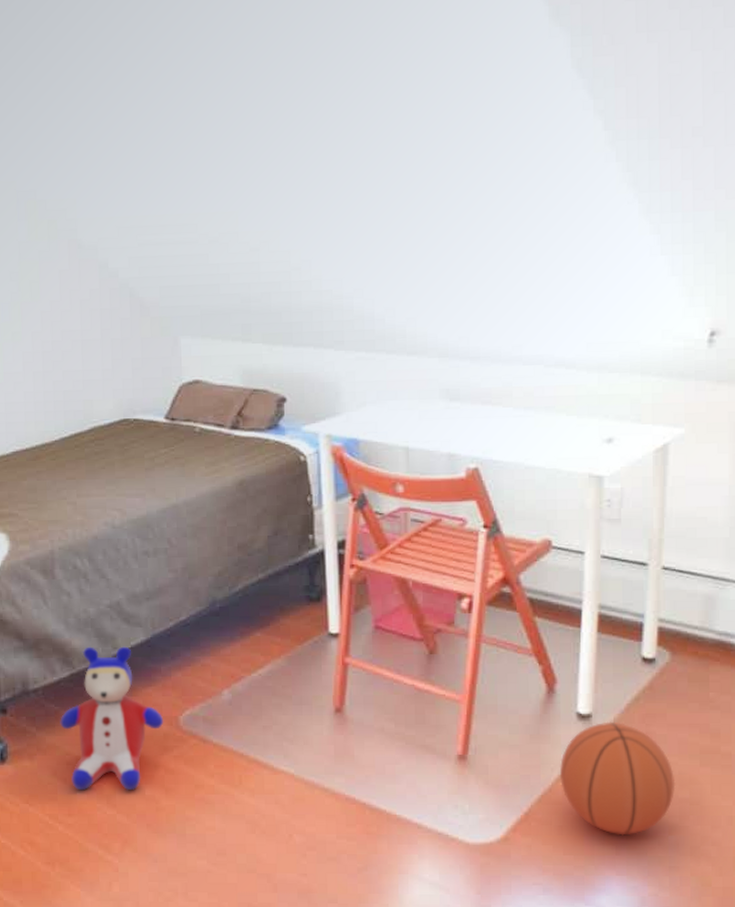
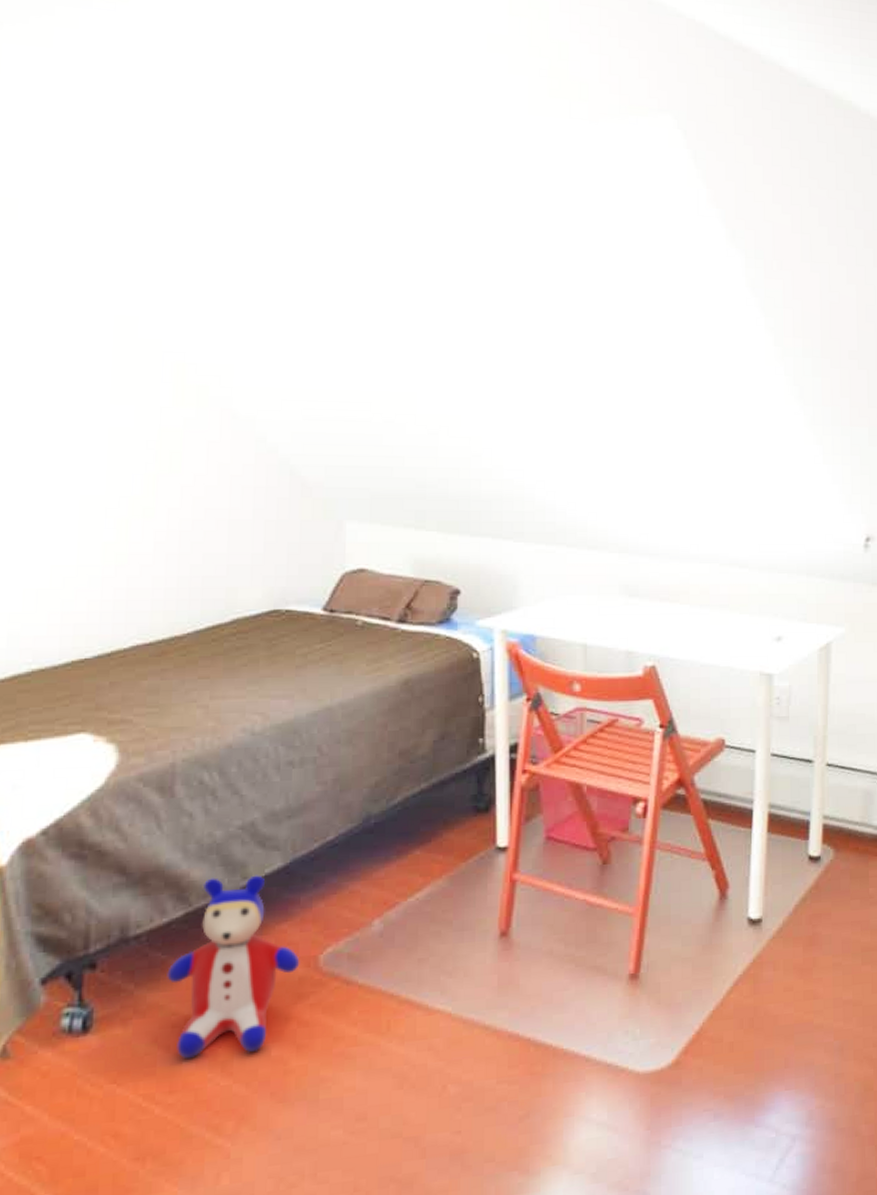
basketball: present [559,721,676,836] -> none [730,924,840,1046]

